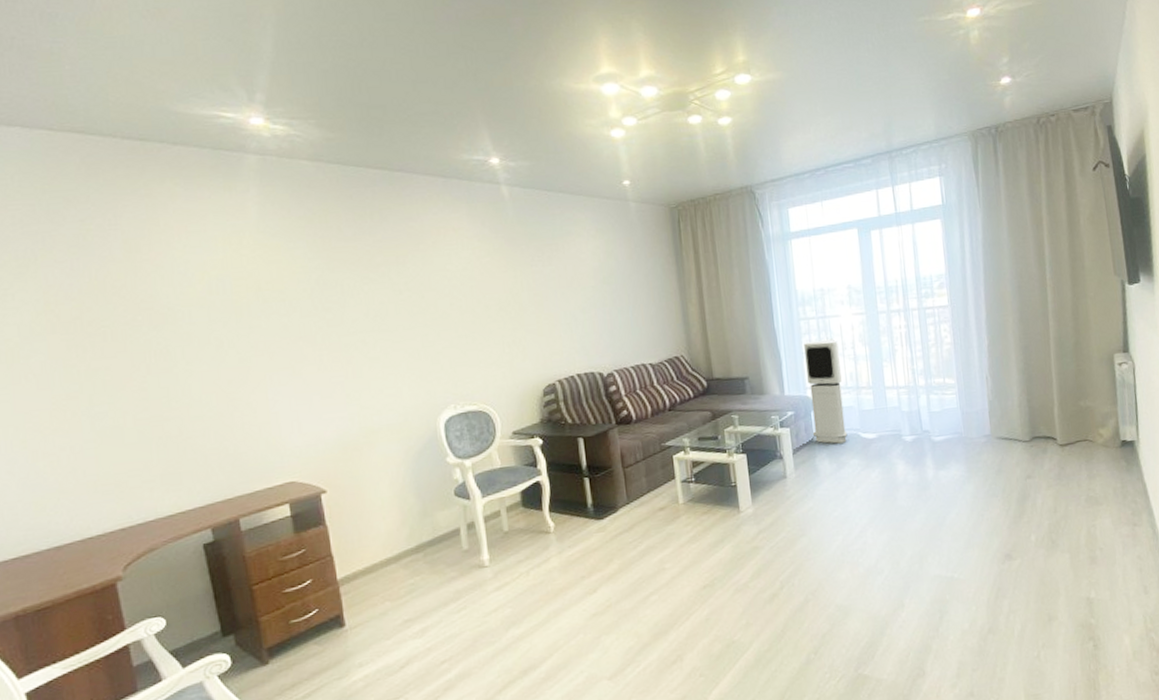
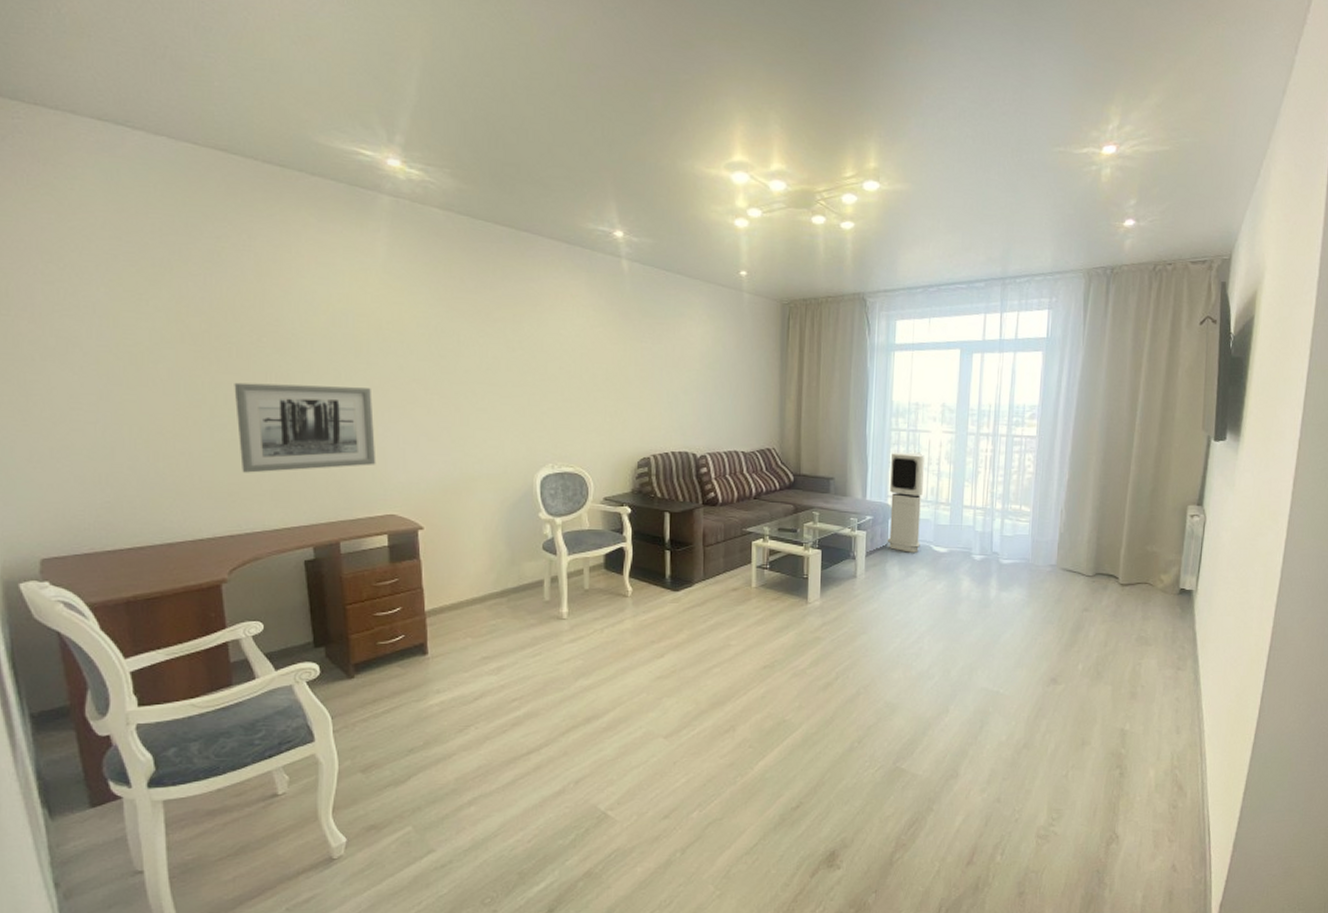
wall art: none [111,353,270,460] -> present [234,382,376,473]

